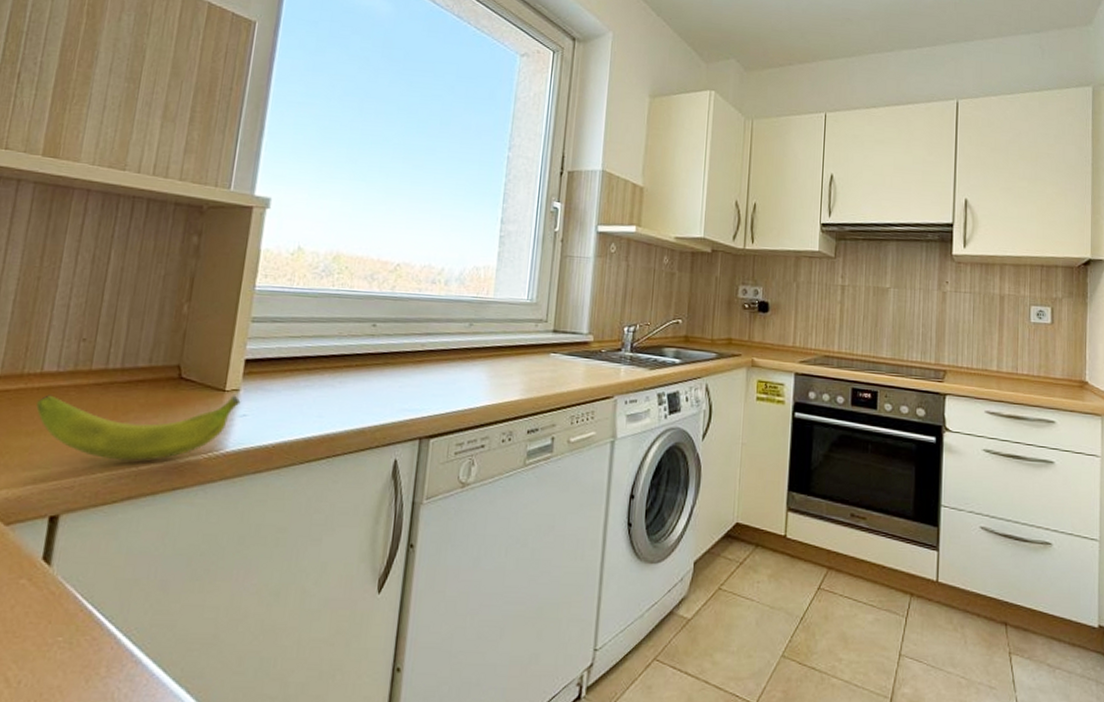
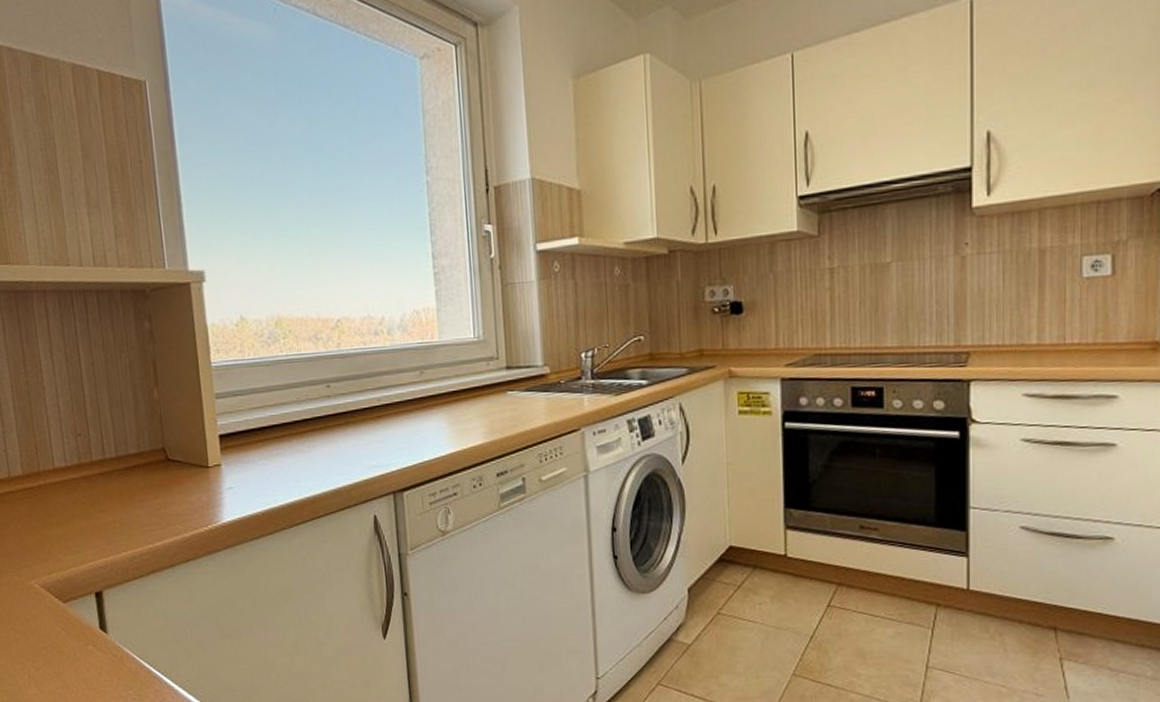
banana: present [36,394,241,461] -> none [58,470,225,540]

